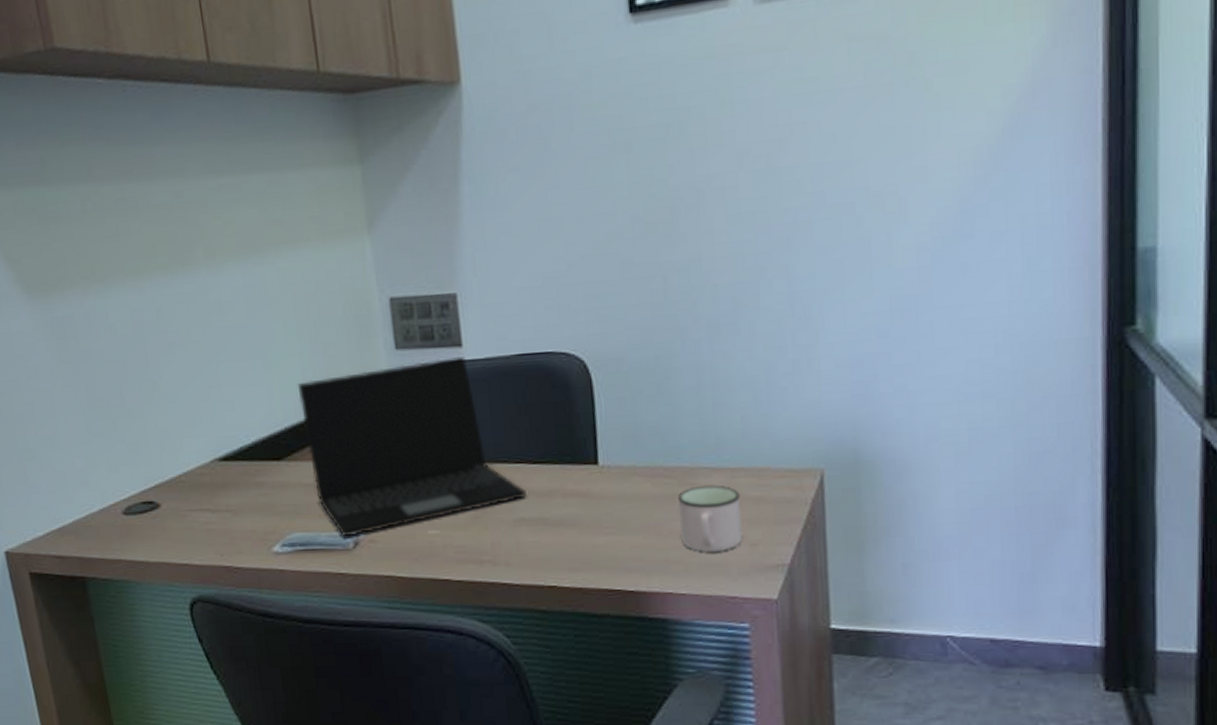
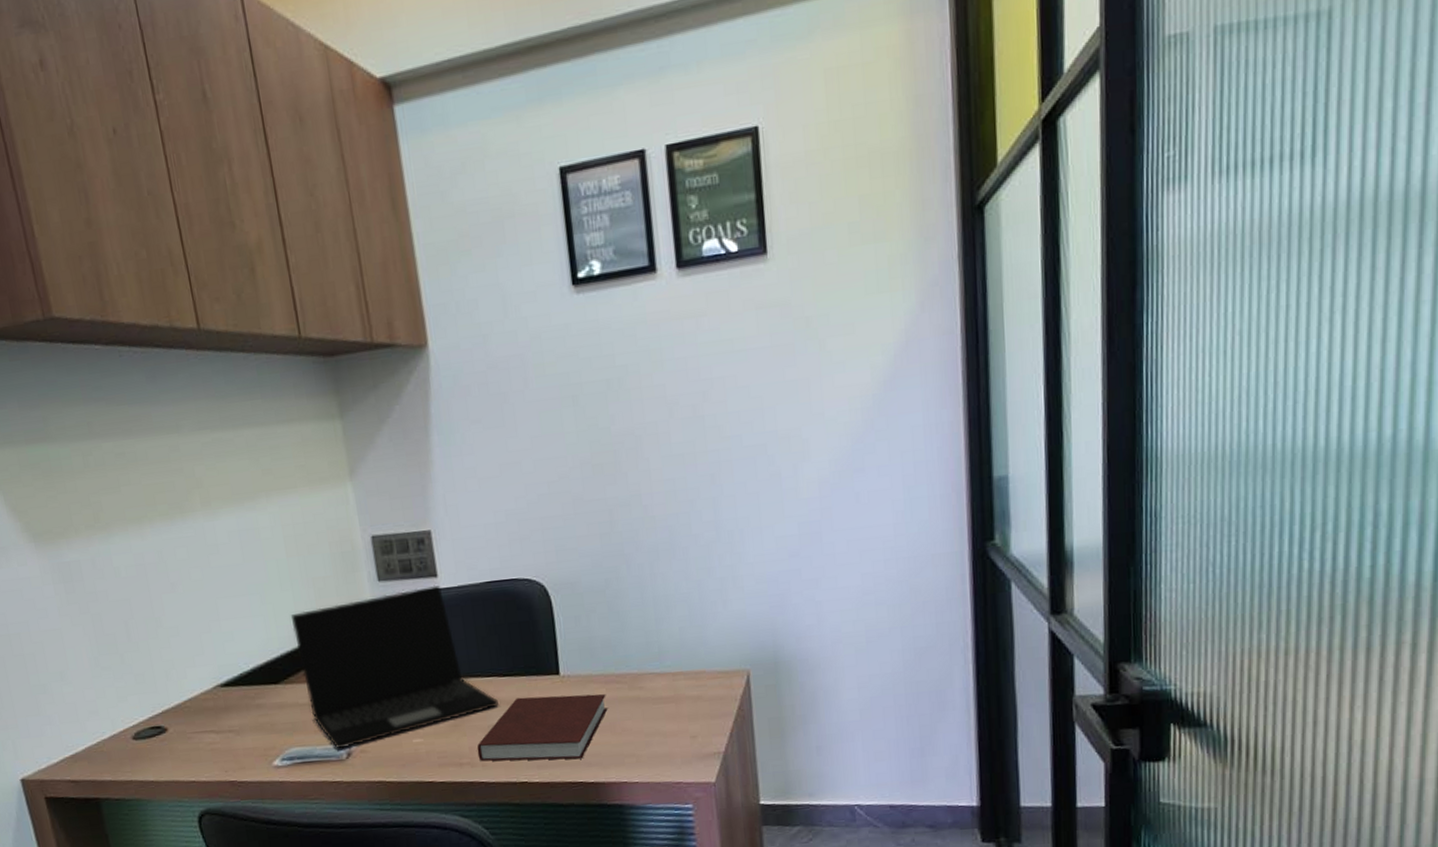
notebook: none [500,488,653,564] -> present [477,694,608,762]
mug: present [678,485,742,552] -> none [629,687,684,746]

